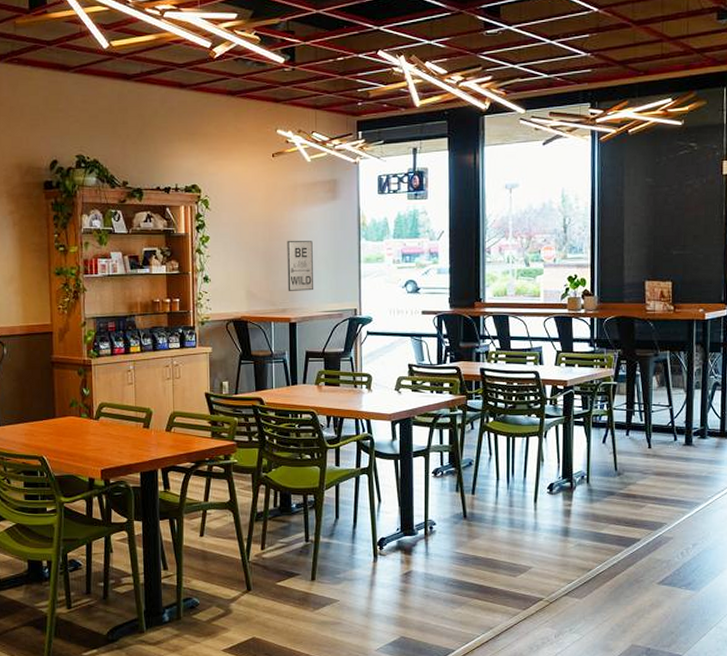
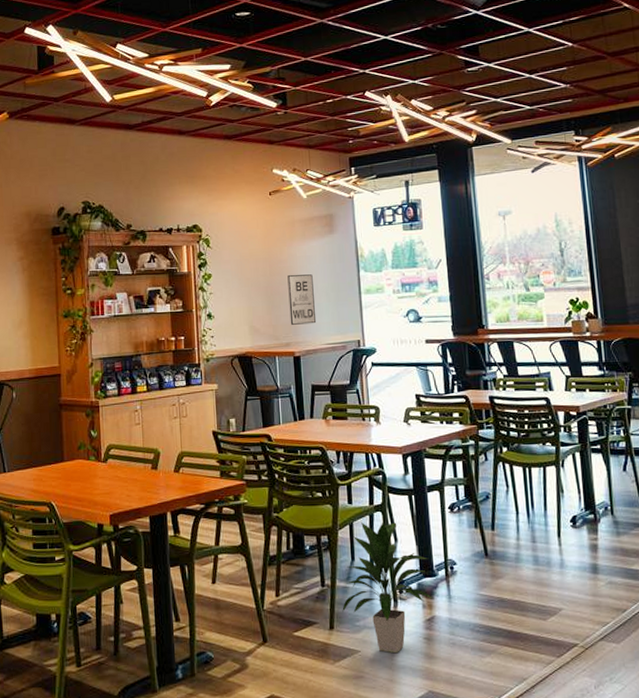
indoor plant: none [324,483,413,603] -> present [342,522,435,654]

